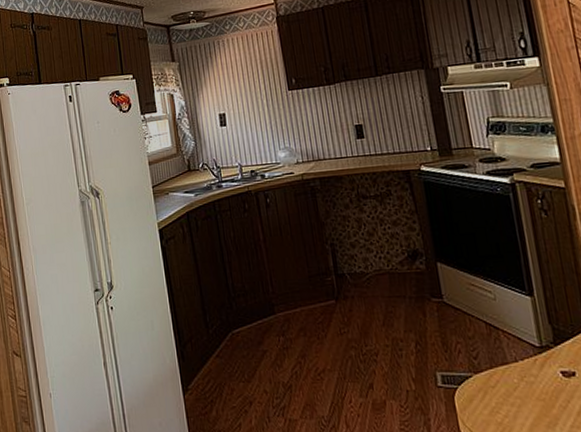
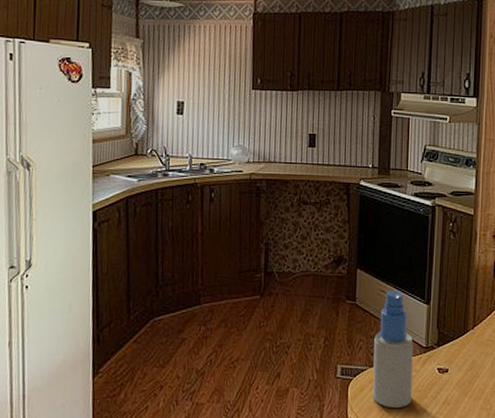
spray bottle: none [473,283,536,420] -> present [372,291,413,407]

